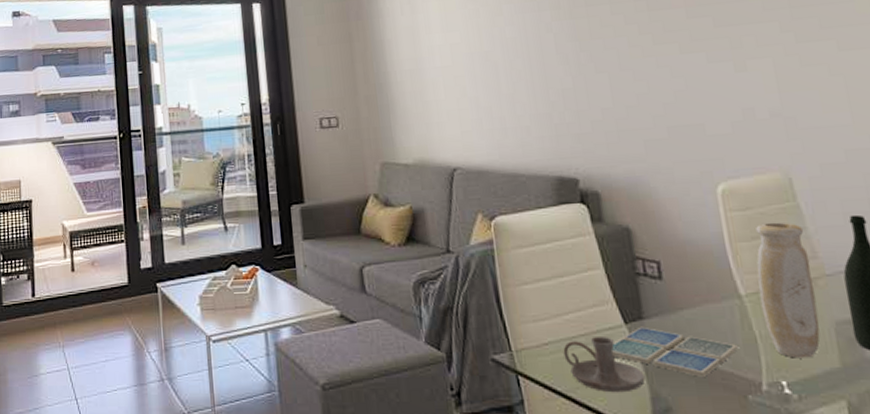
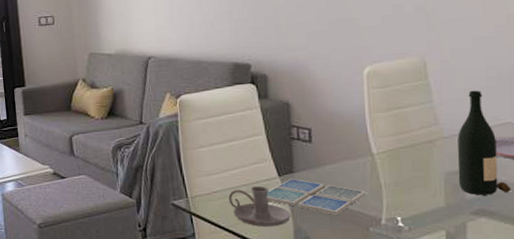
vase: present [756,222,820,358] -> none [387,96,433,200]

